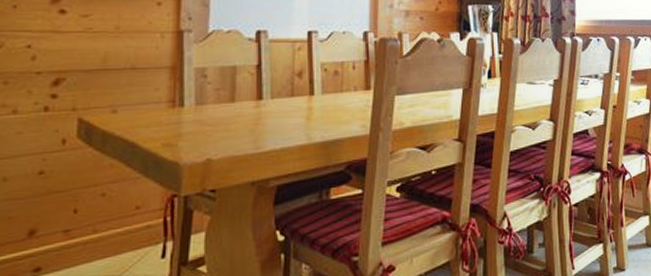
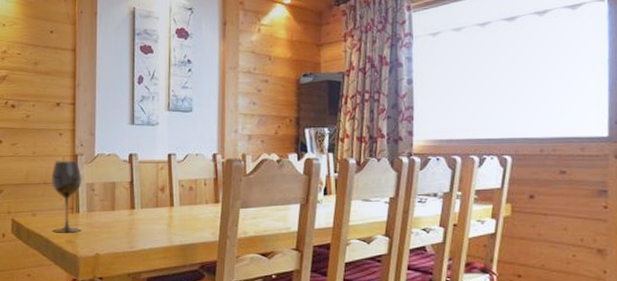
wineglass: none [142,38,188,136] -> present [52,160,82,234]

